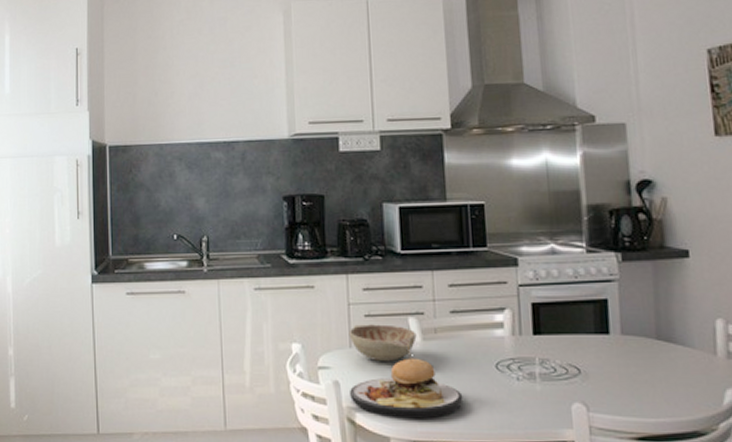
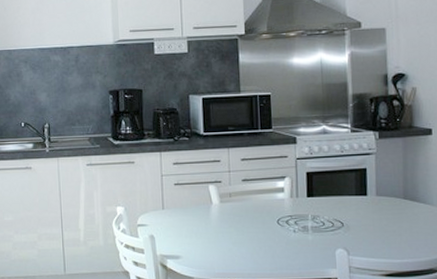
decorative bowl: present [348,324,417,362] -> none [161,191,216,220]
plate: present [350,342,464,419] -> none [163,204,252,263]

